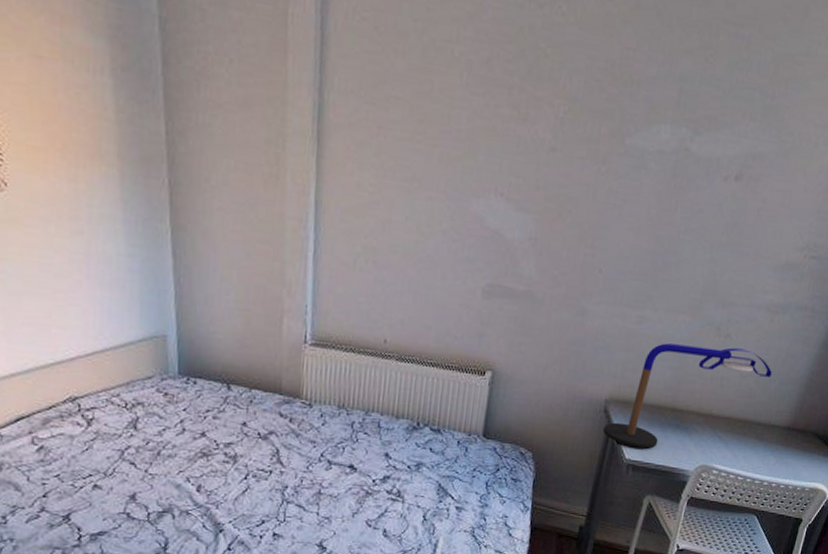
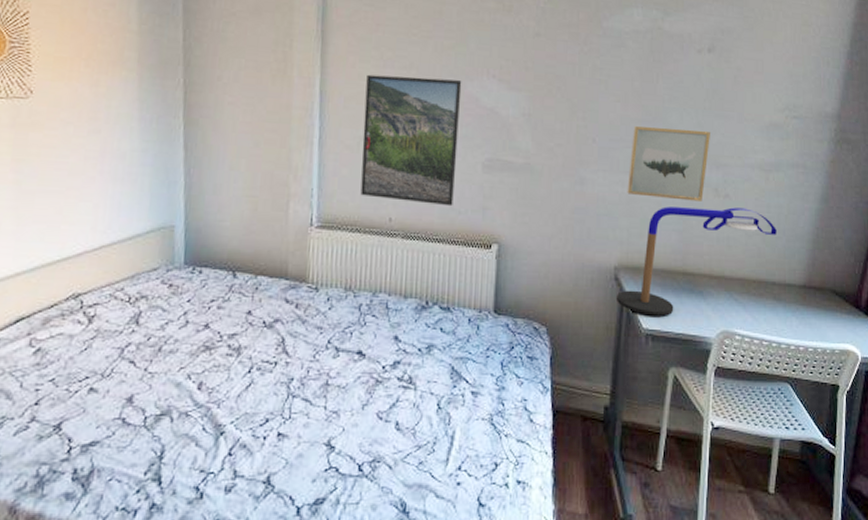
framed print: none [355,184,467,331] -> present [360,74,462,207]
wall art: none [627,257,723,340] -> present [627,125,710,201]

